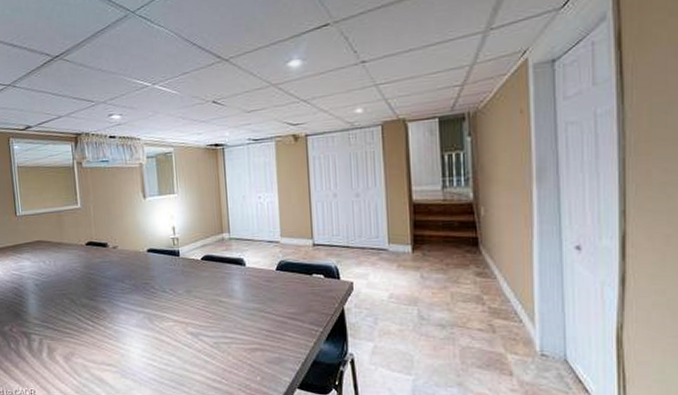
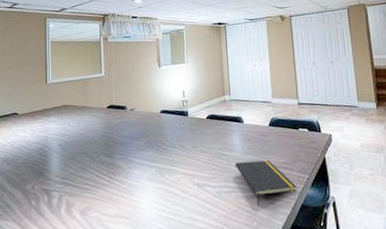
notepad: none [235,310,308,360] -> present [235,160,297,206]

